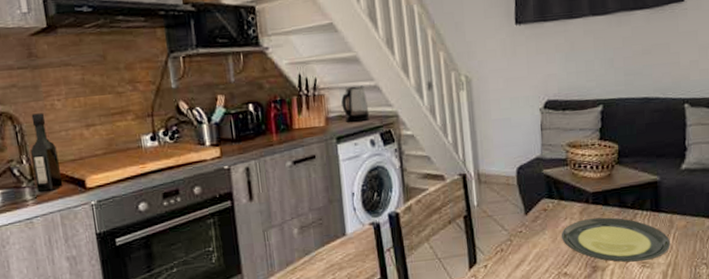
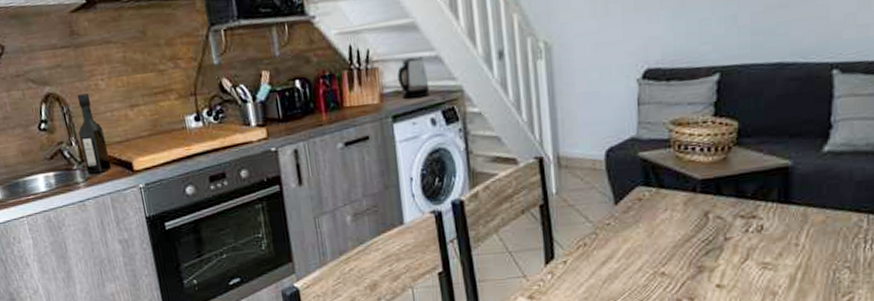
plate: present [561,217,670,263] -> none [659,209,802,263]

